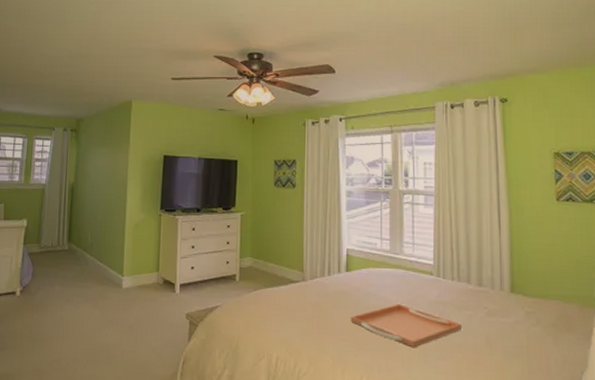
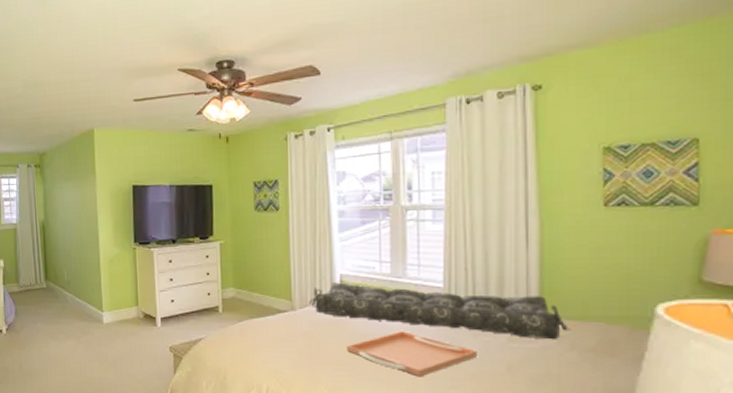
seat cushion: none [317,256,535,316] -> present [308,282,570,340]

